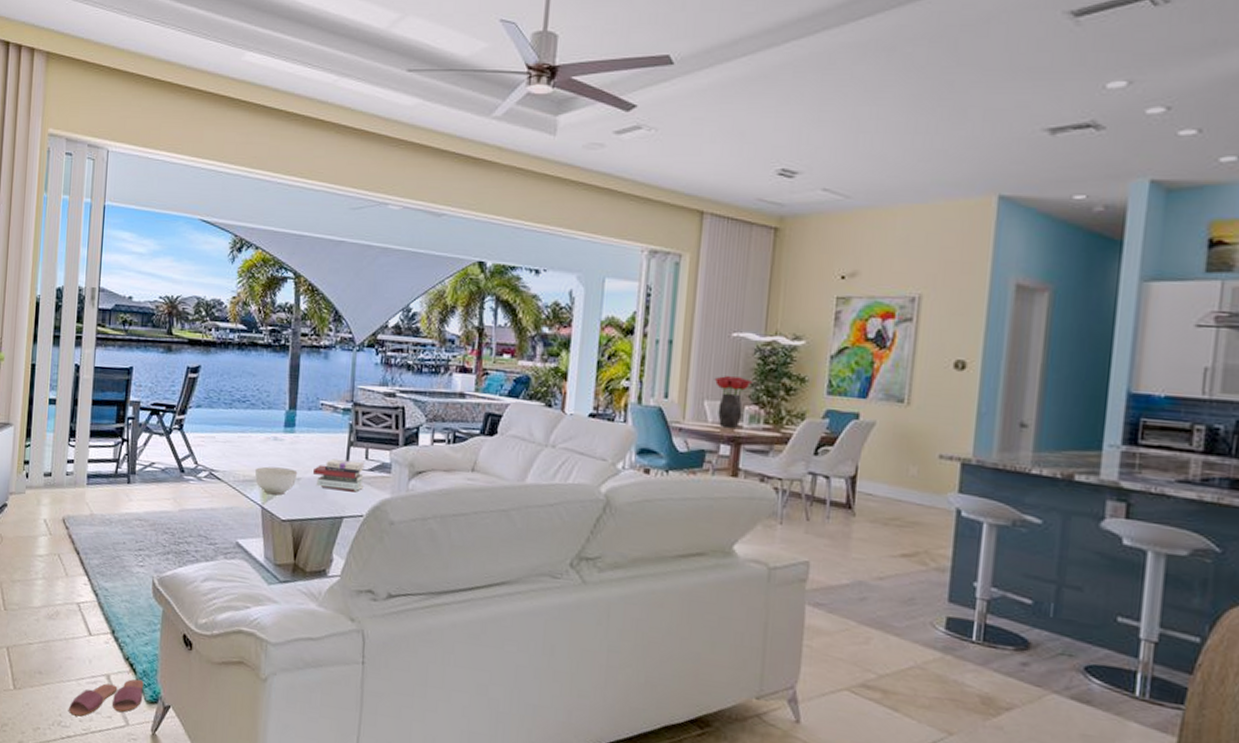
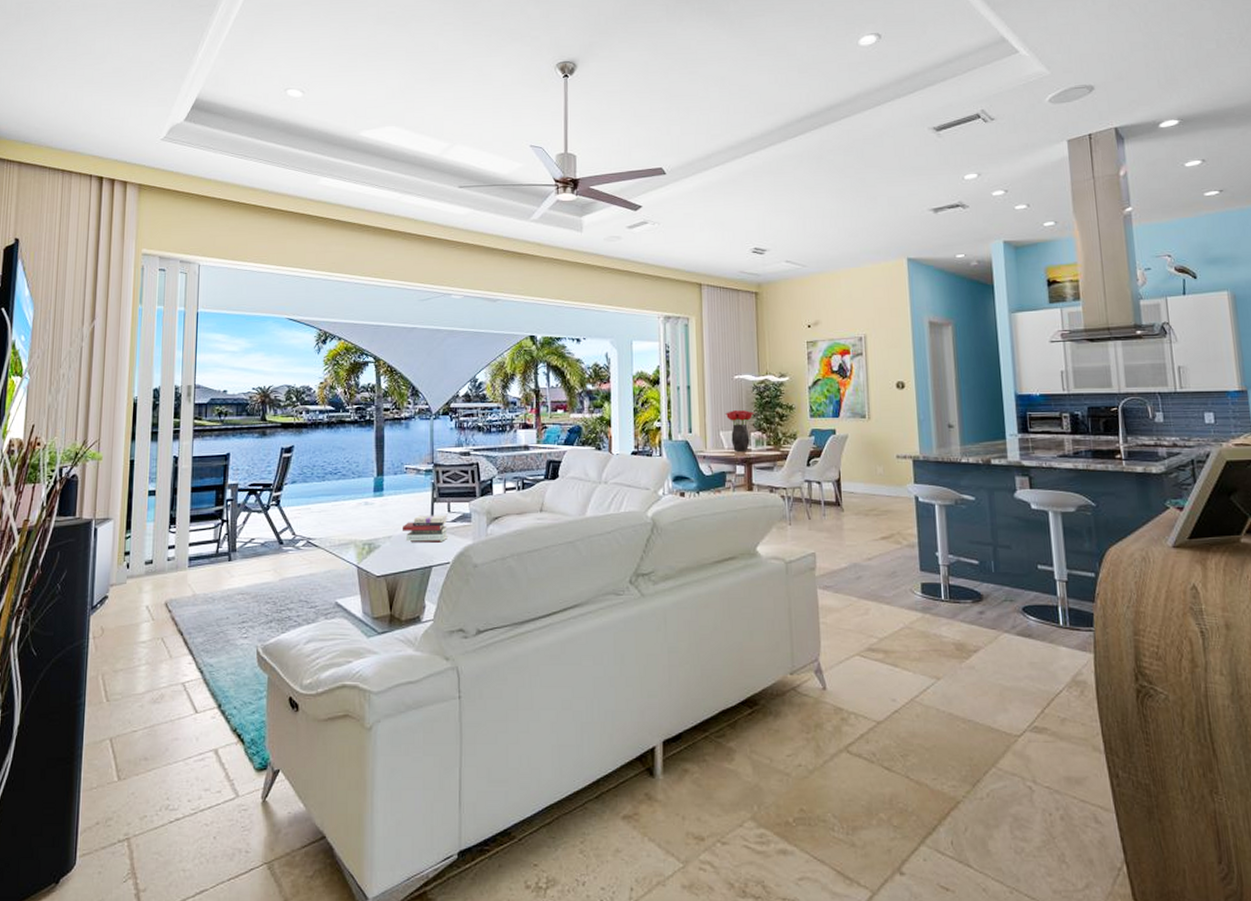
slippers: present [69,678,144,717] -> none [177,748,253,797]
bowl: present [254,466,298,495] -> none [349,529,388,554]

